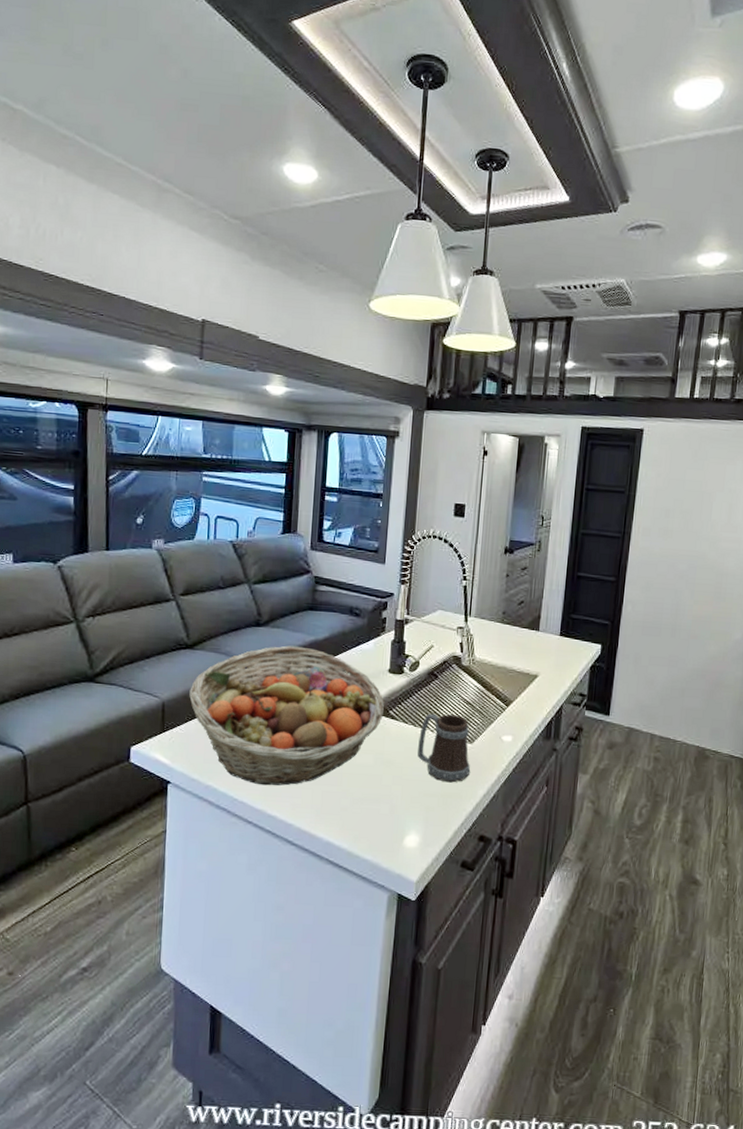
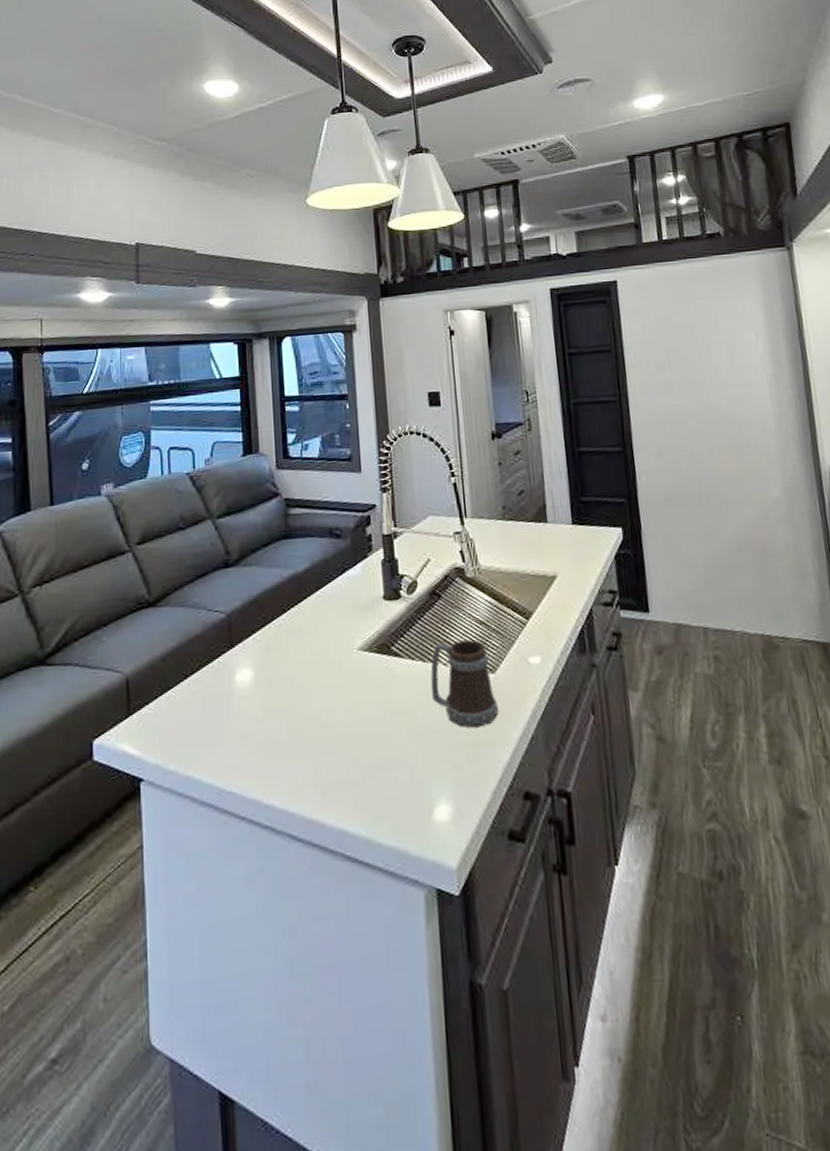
fruit basket: present [189,645,384,786] -> none [156,584,385,767]

